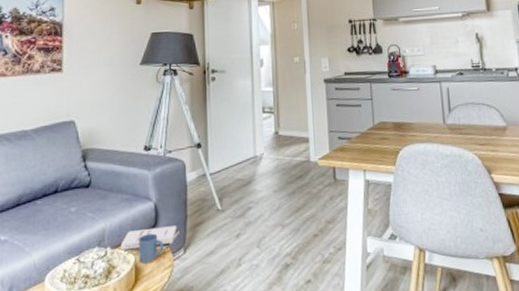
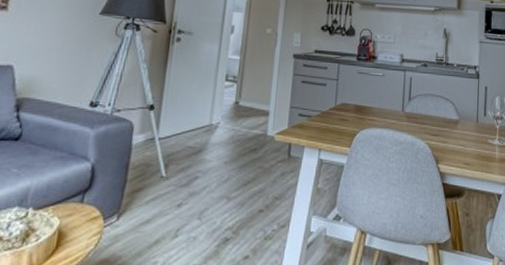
books: present [120,225,179,252] -> none [44,190,115,215]
mug: present [138,233,164,264] -> none [64,196,96,228]

